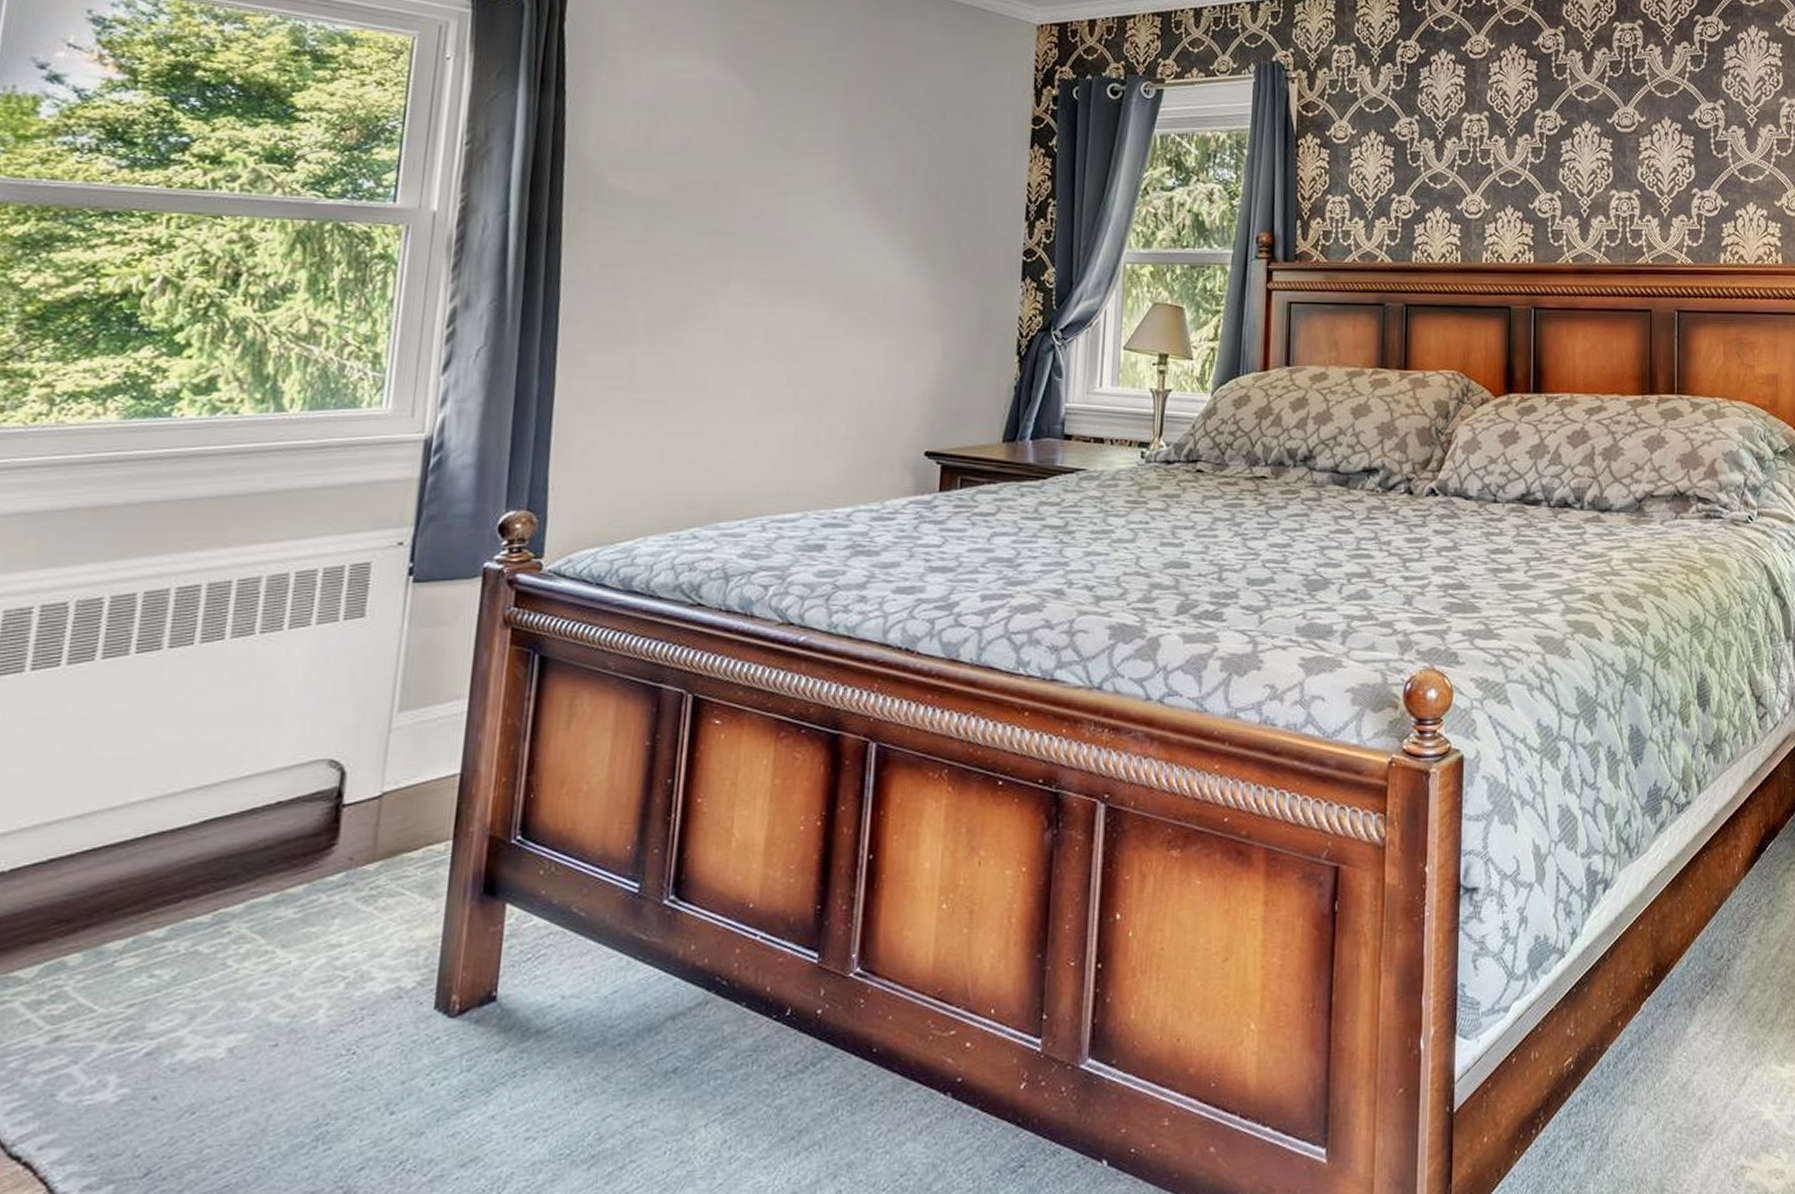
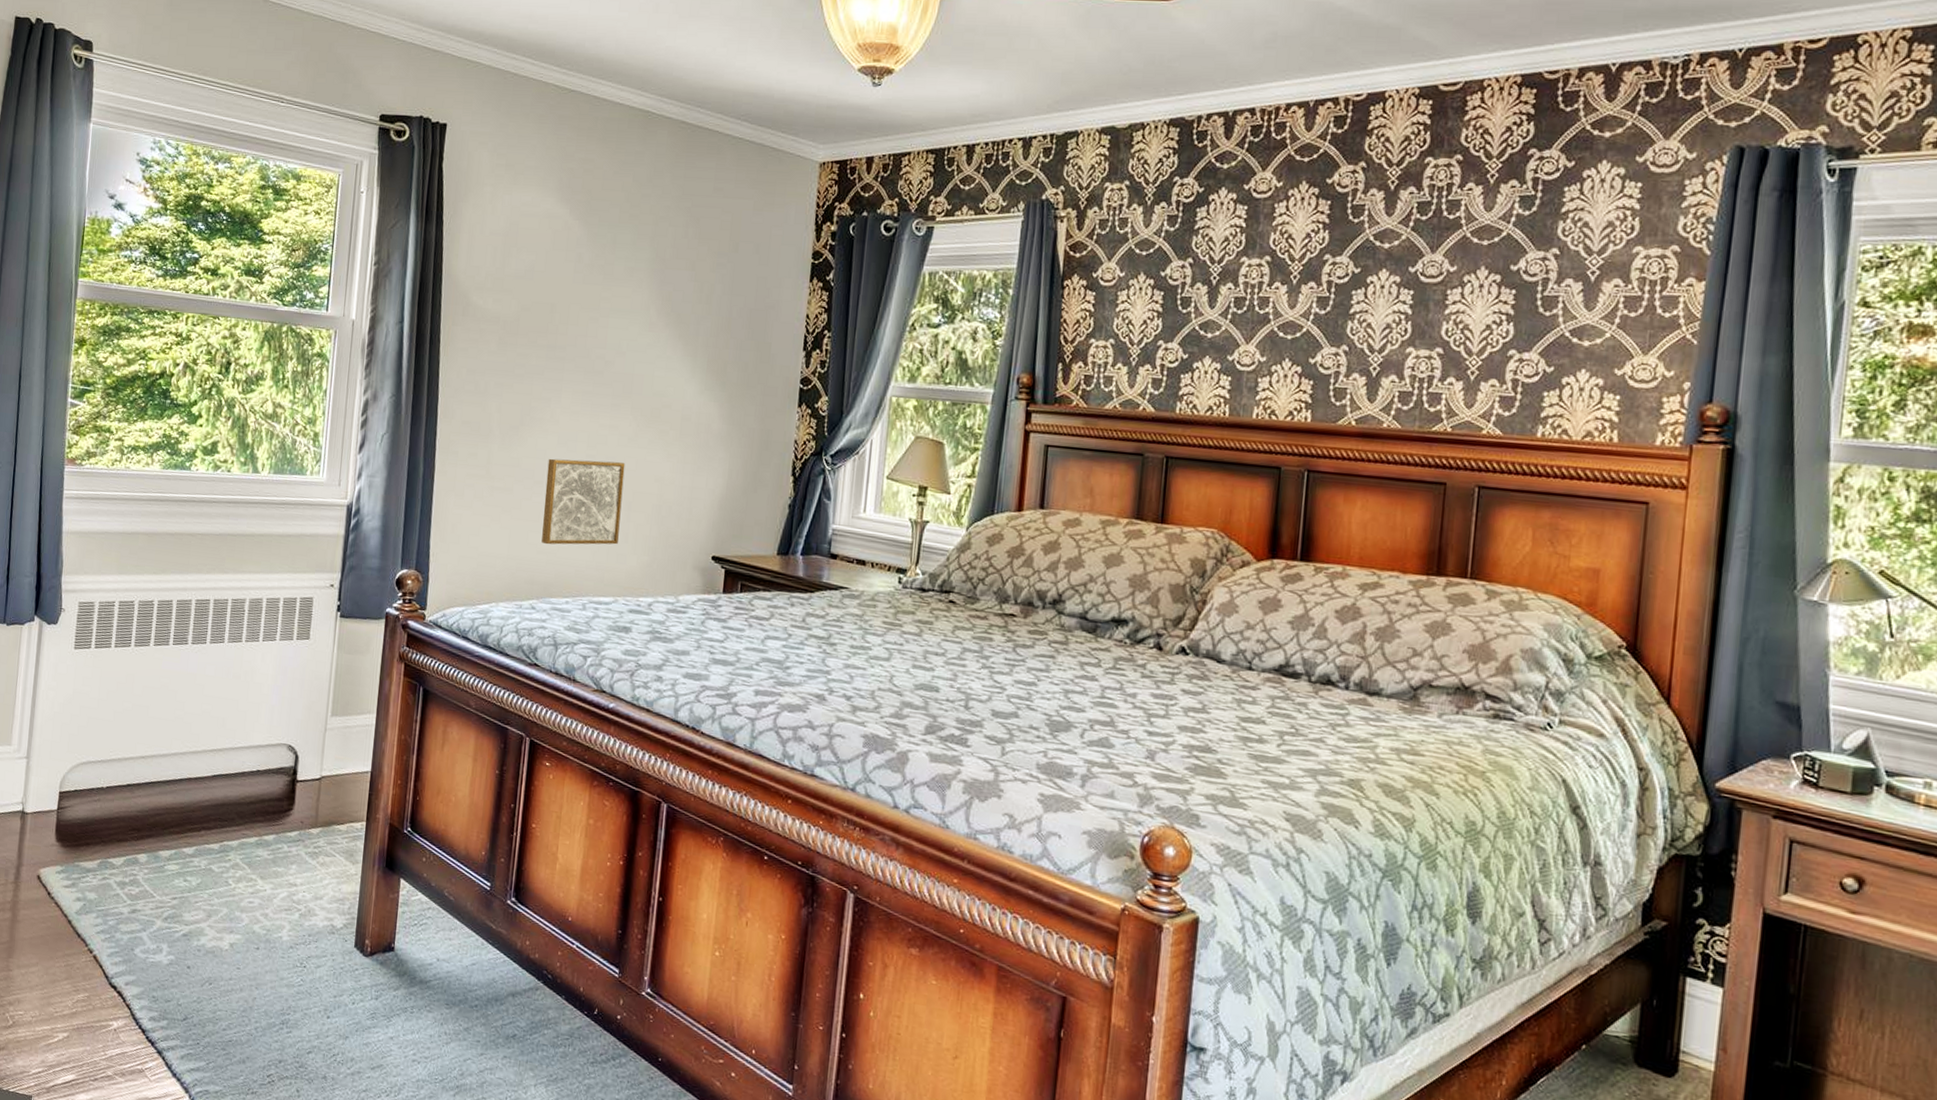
wall art: none [705,357,814,461] -> present [541,458,626,545]

